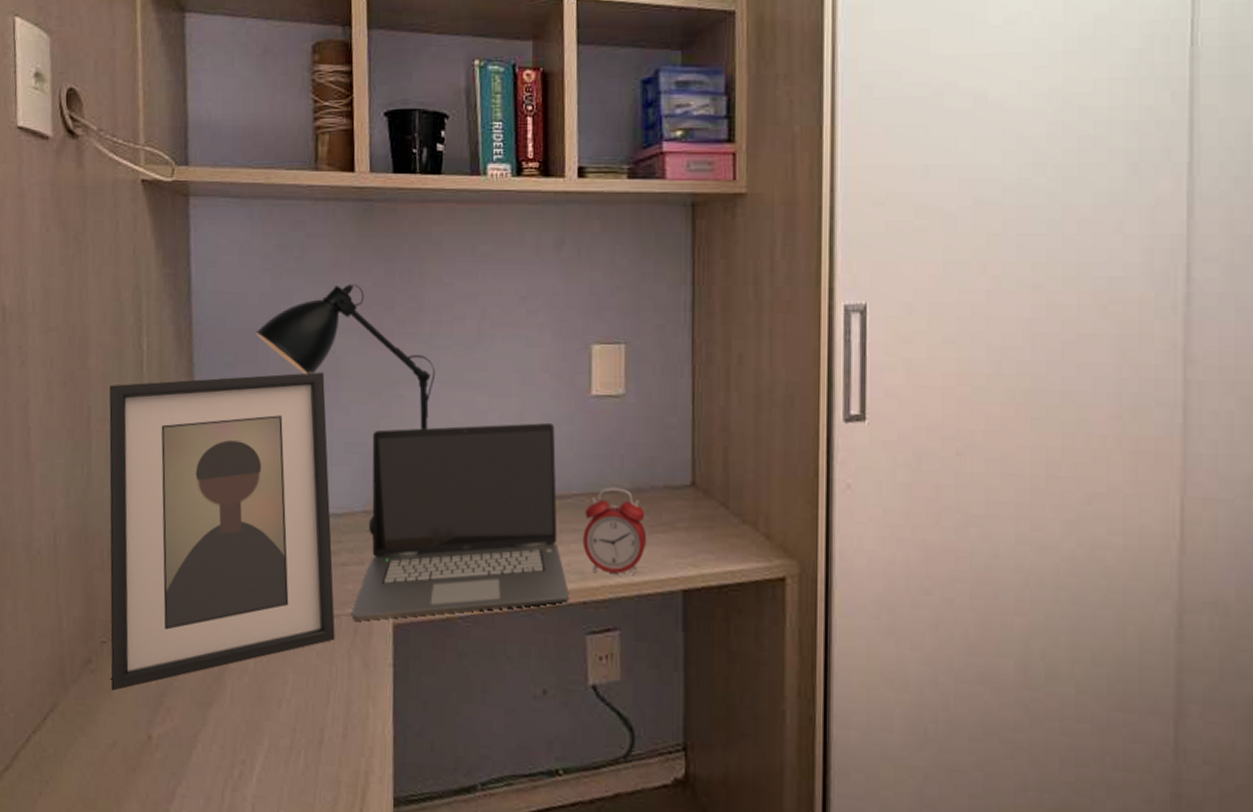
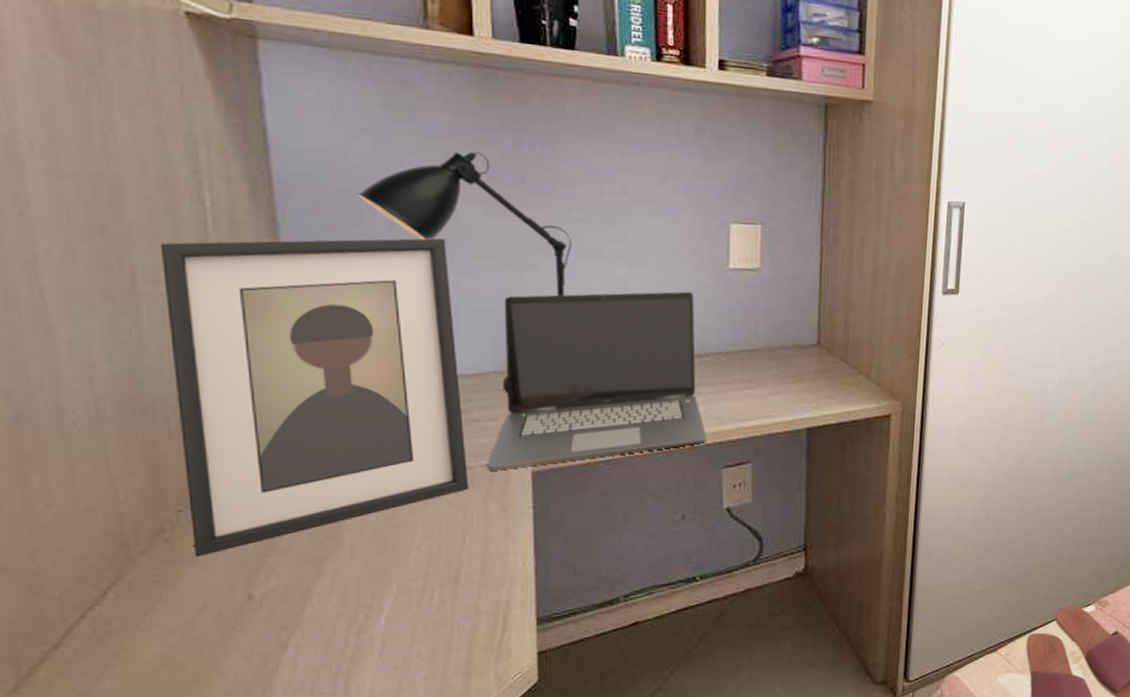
alarm clock: present [583,487,647,575] -> none [719,347,778,418]

